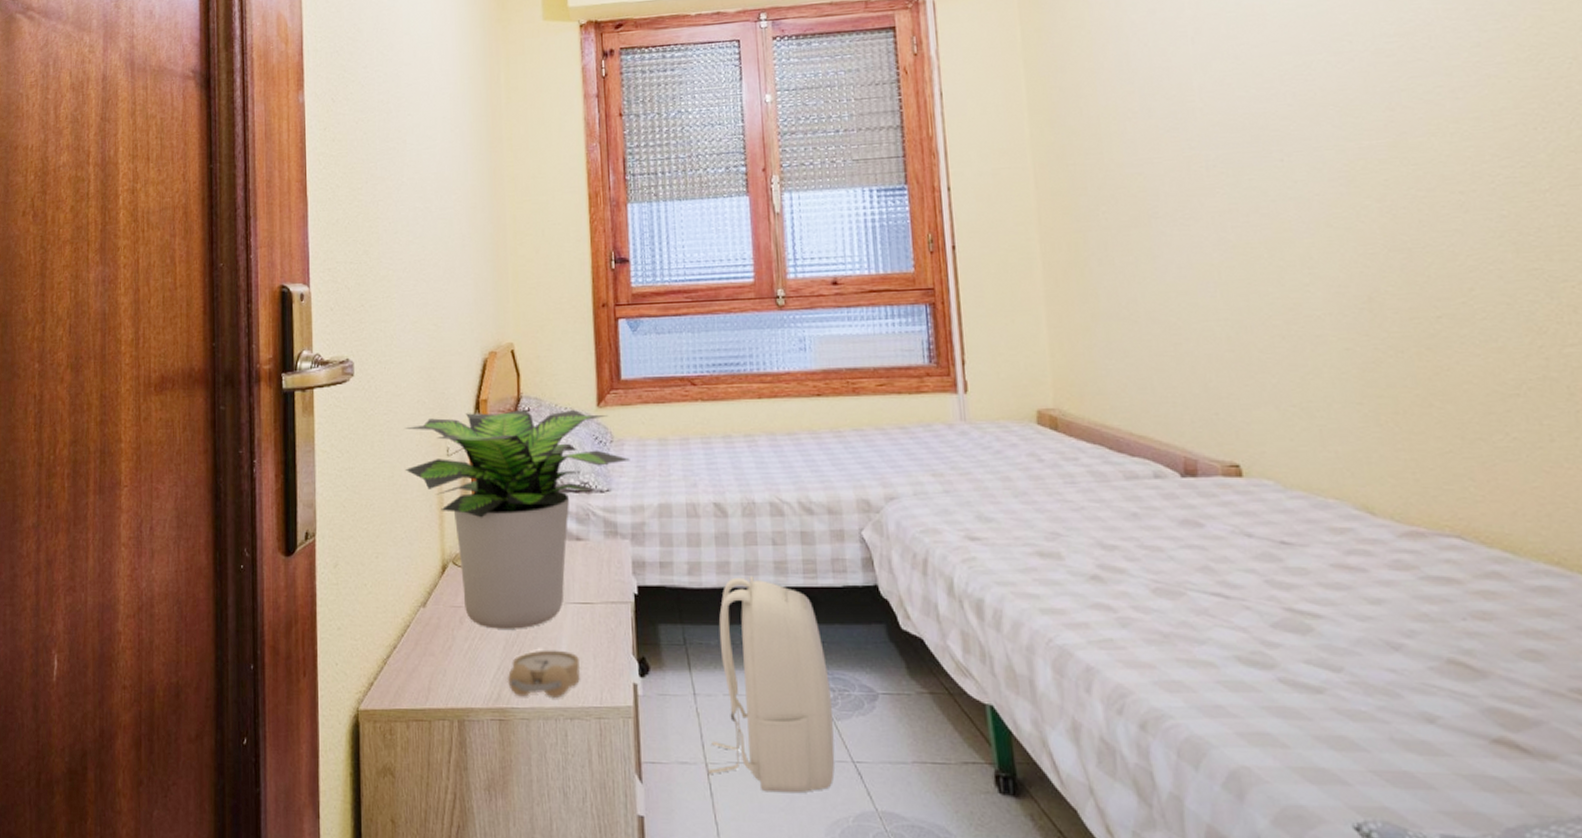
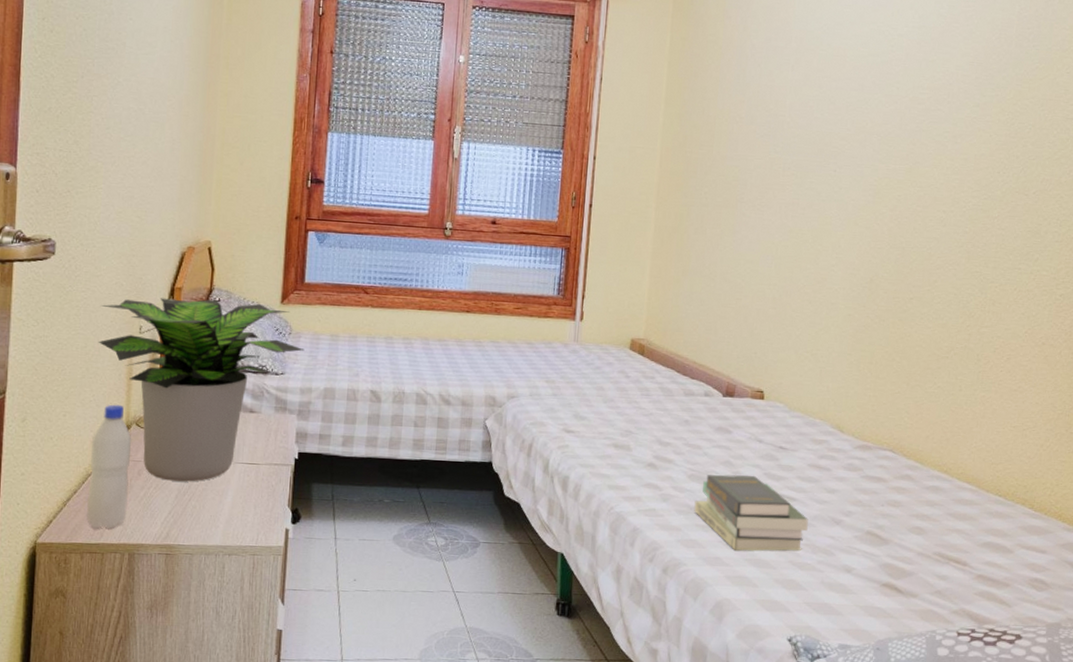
water bottle: none [407,541,453,691] -> present [85,404,132,530]
alarm clock: present [508,650,581,699] -> none [177,499,242,539]
backpack: present [707,576,835,794] -> none [338,449,444,614]
books: none [1168,584,1350,695] -> present [694,474,808,551]

